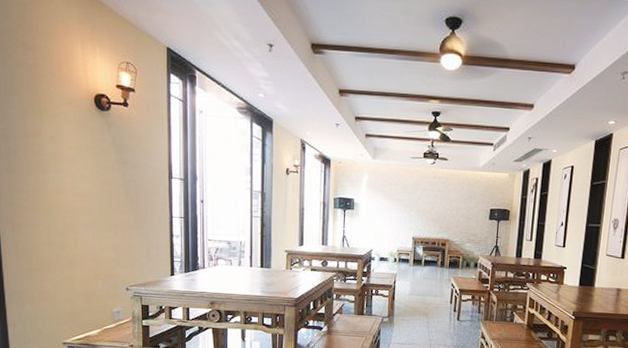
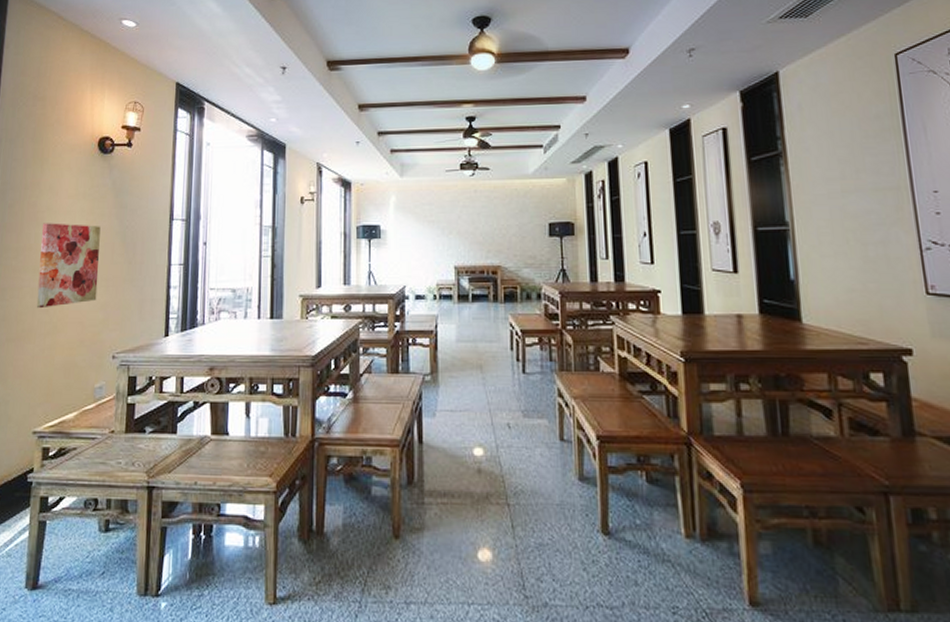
wall art: none [48,170,108,245] -> present [36,223,101,309]

